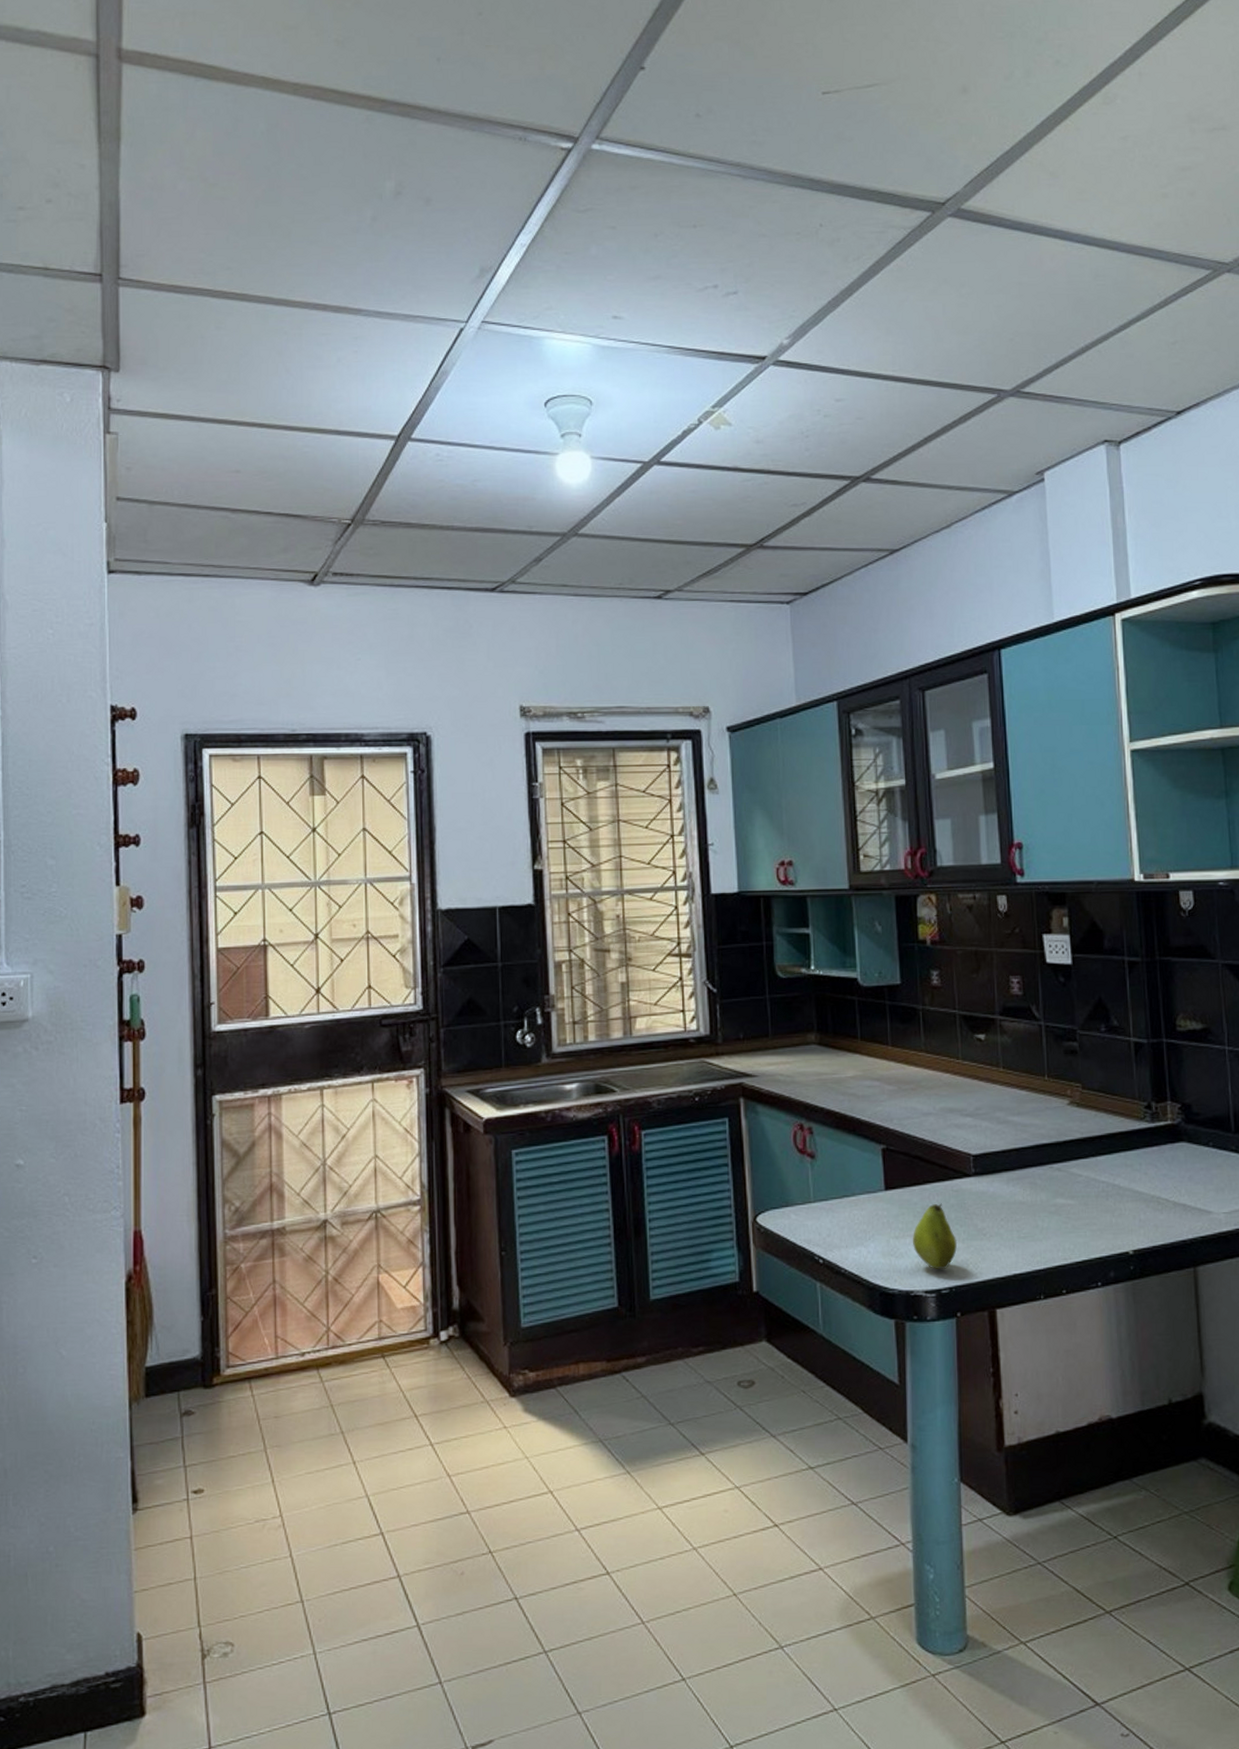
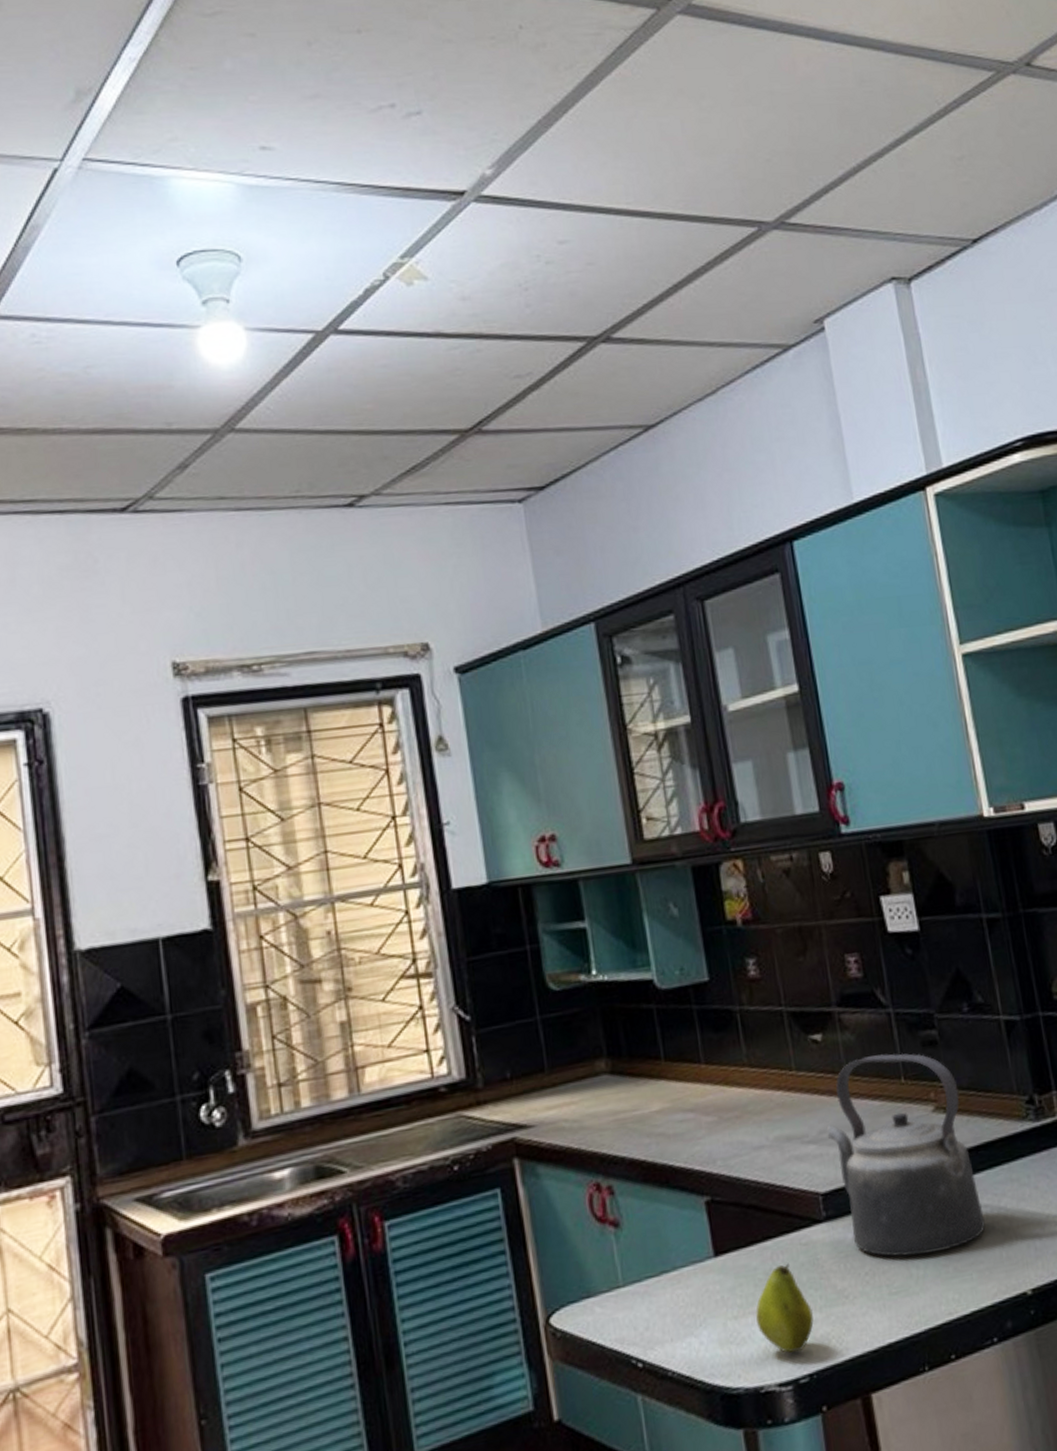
kettle: none [981,1056,1101,1212] -> present [826,1053,986,1257]

